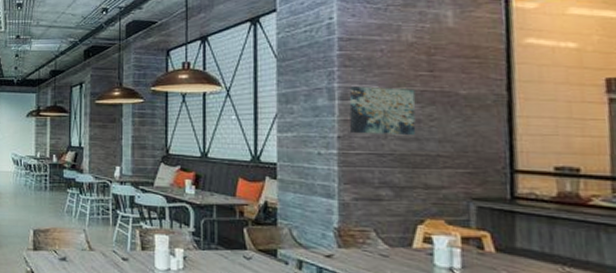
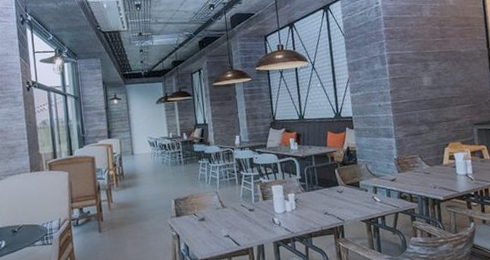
wall art: present [349,86,416,136] -> none [394,51,438,88]

